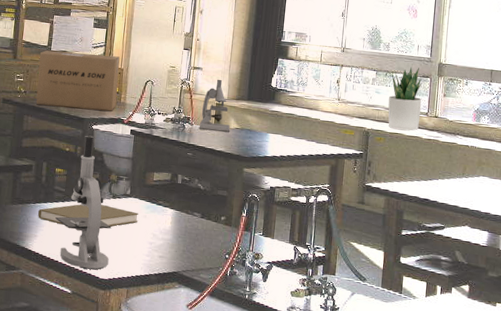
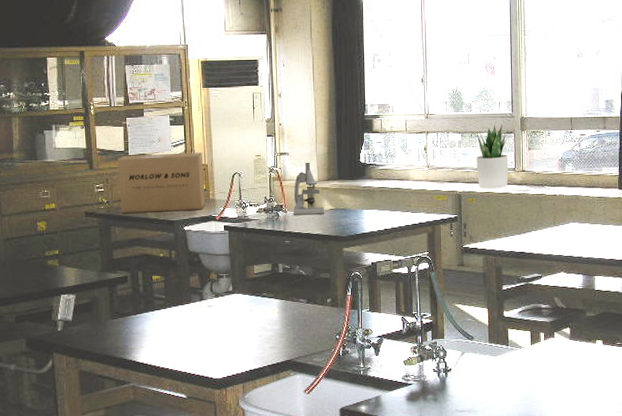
book: present [38,204,139,227] -> none [141,305,245,332]
microscope: present [55,135,111,270] -> none [159,237,220,372]

